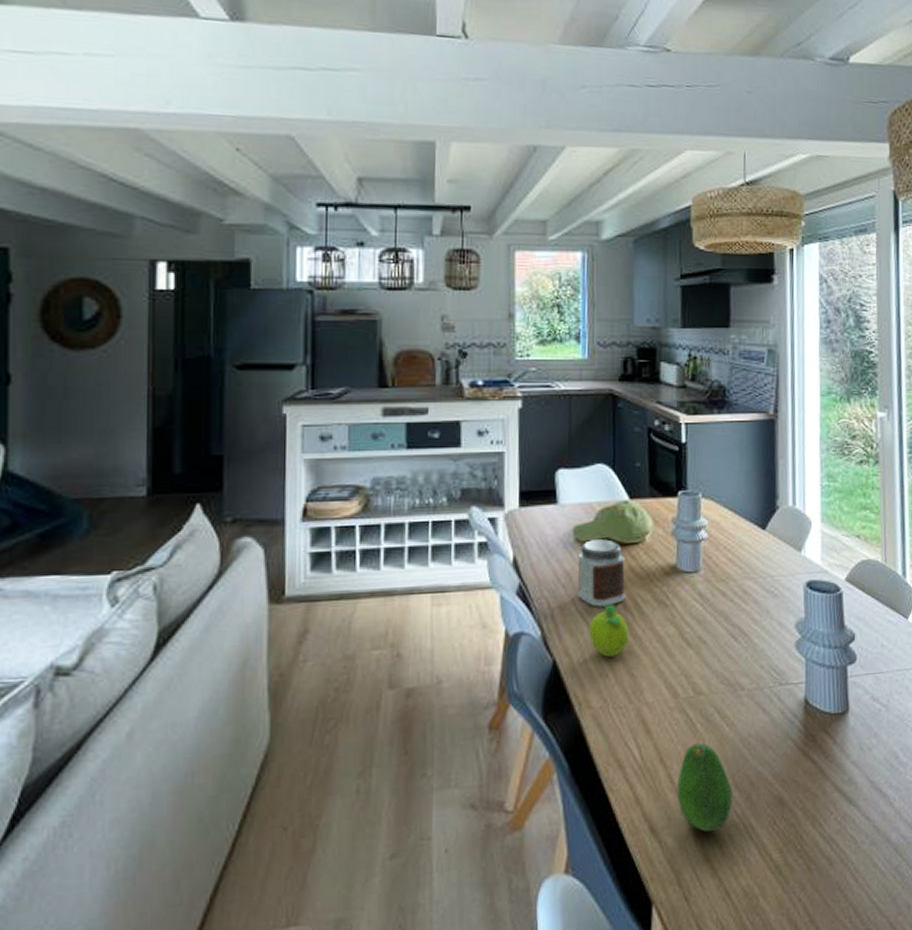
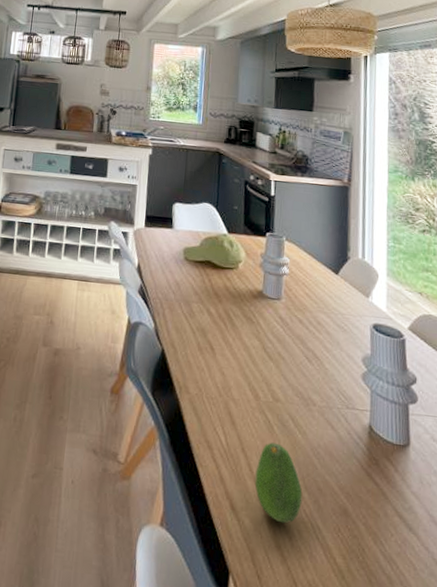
jar: present [578,539,626,607] -> none [184,260,222,315]
fruit: present [589,605,629,657] -> none [191,313,222,356]

